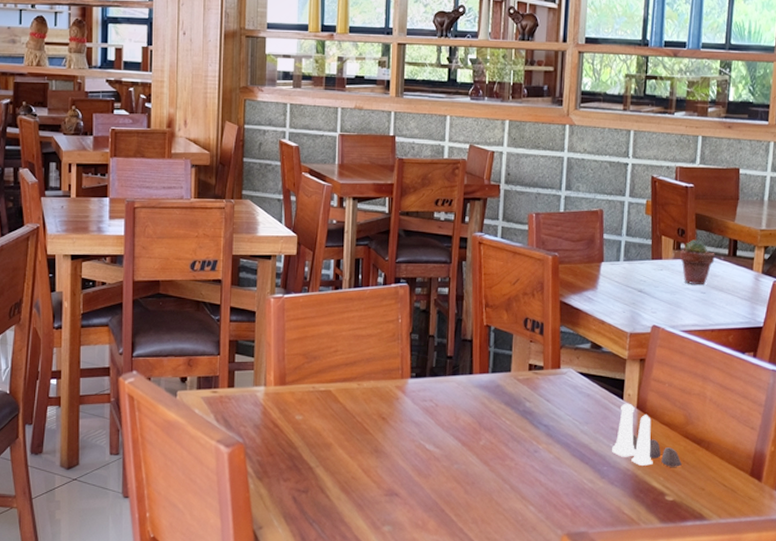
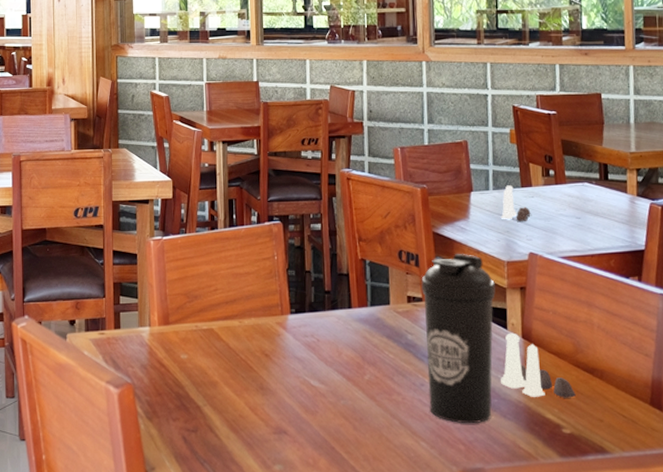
water bottle: none [541,323,616,489] -> present [420,253,496,423]
salt and pepper shaker set: none [628,257,658,294] -> present [500,185,531,221]
potted succulent: present [679,239,715,284] -> none [549,165,586,210]

